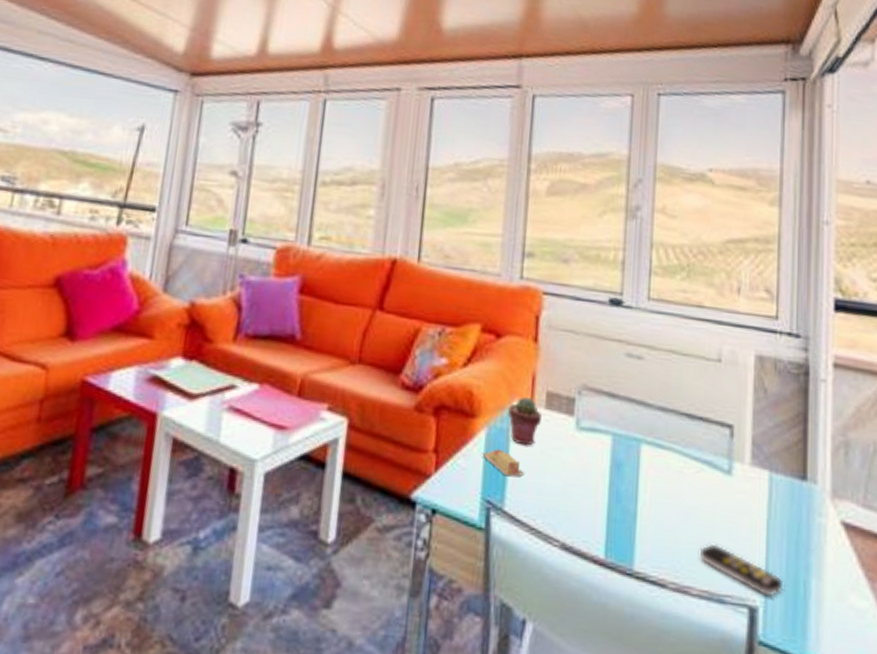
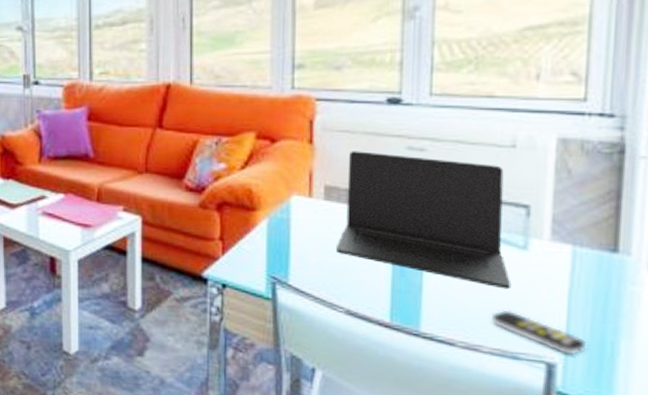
sticky notes: present [482,448,524,477] -> none [264,235,306,257]
potted succulent: present [507,396,542,446] -> none [286,191,320,232]
laptop: none [554,353,718,520] -> present [335,151,512,290]

